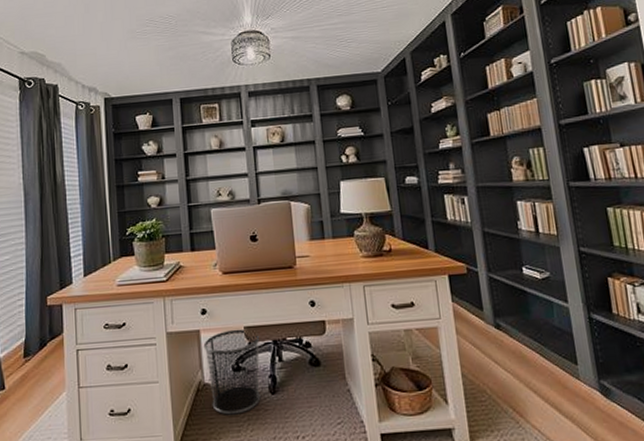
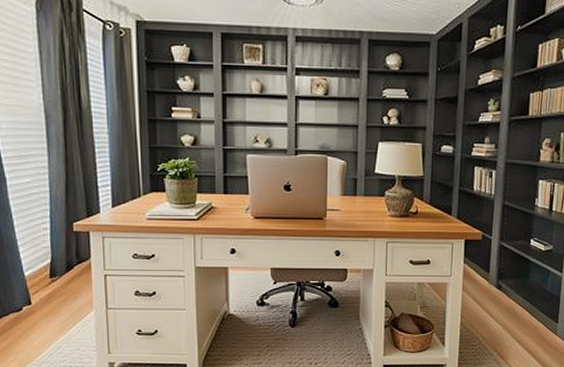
waste bin: present [203,329,261,415] -> none [231,269,285,341]

